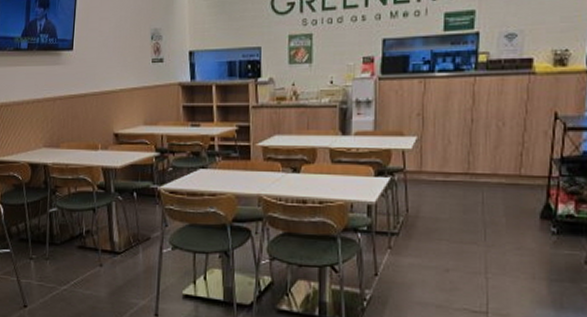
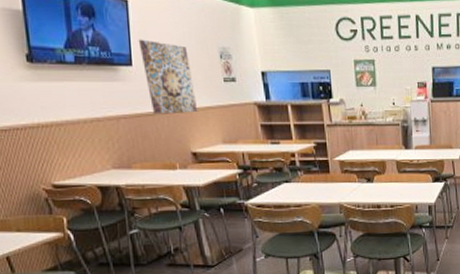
wall art: none [81,25,125,96] -> present [138,39,198,115]

